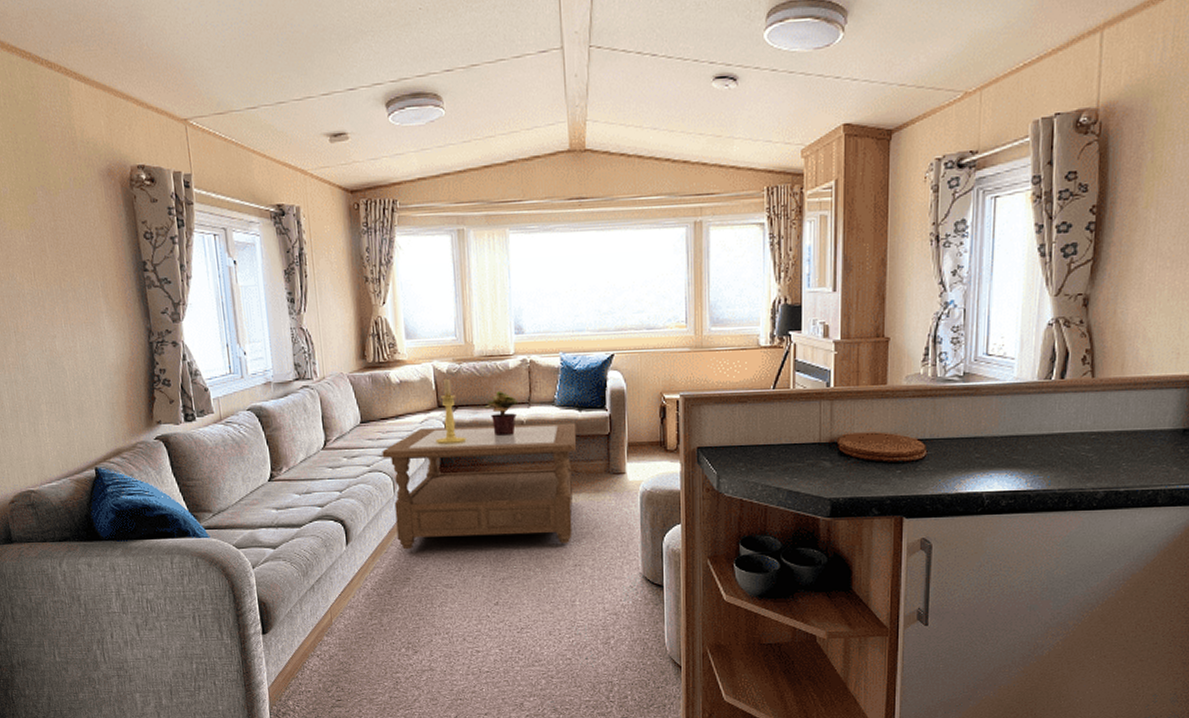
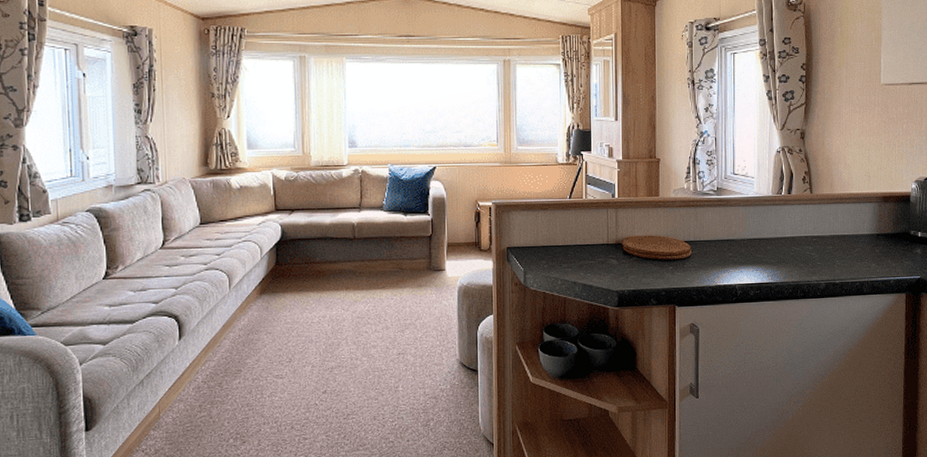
coffee table: present [382,422,577,550] -> none [219,225,402,343]
candle holder: present [435,378,467,445] -> none [272,185,301,245]
potted plant: present [484,390,517,436] -> none [319,196,349,237]

